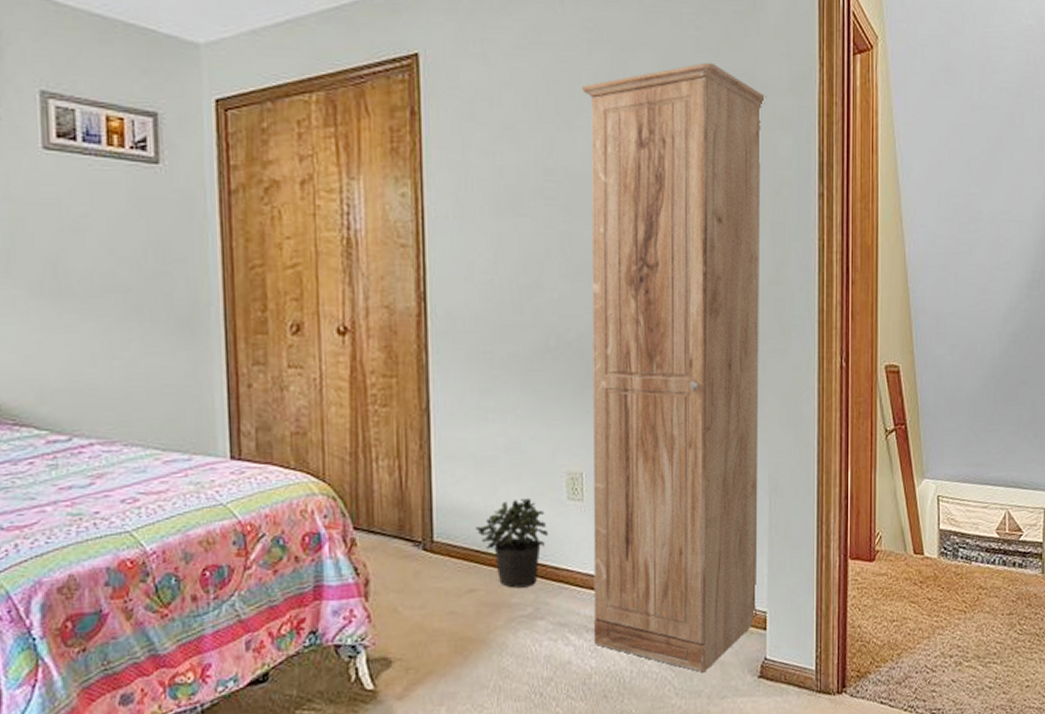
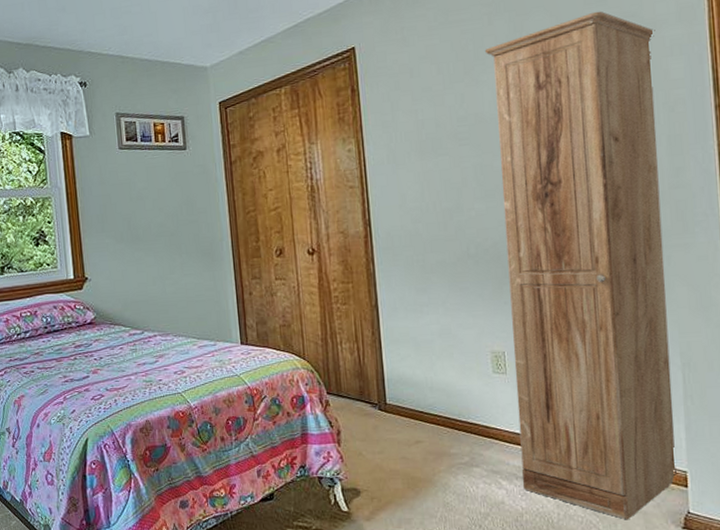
potted plant: present [475,497,549,589] -> none [418,371,479,442]

